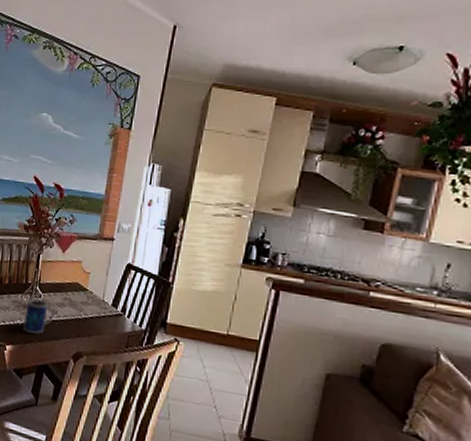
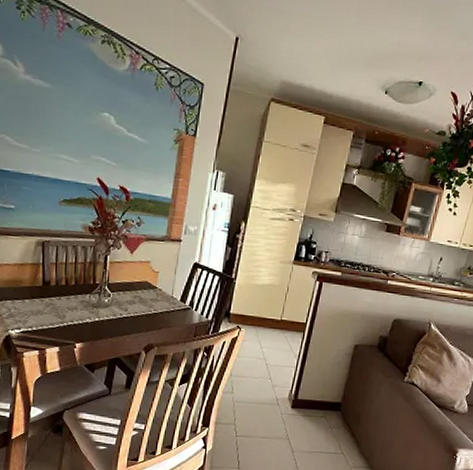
mug: present [23,298,56,334] -> none [93,298,126,331]

